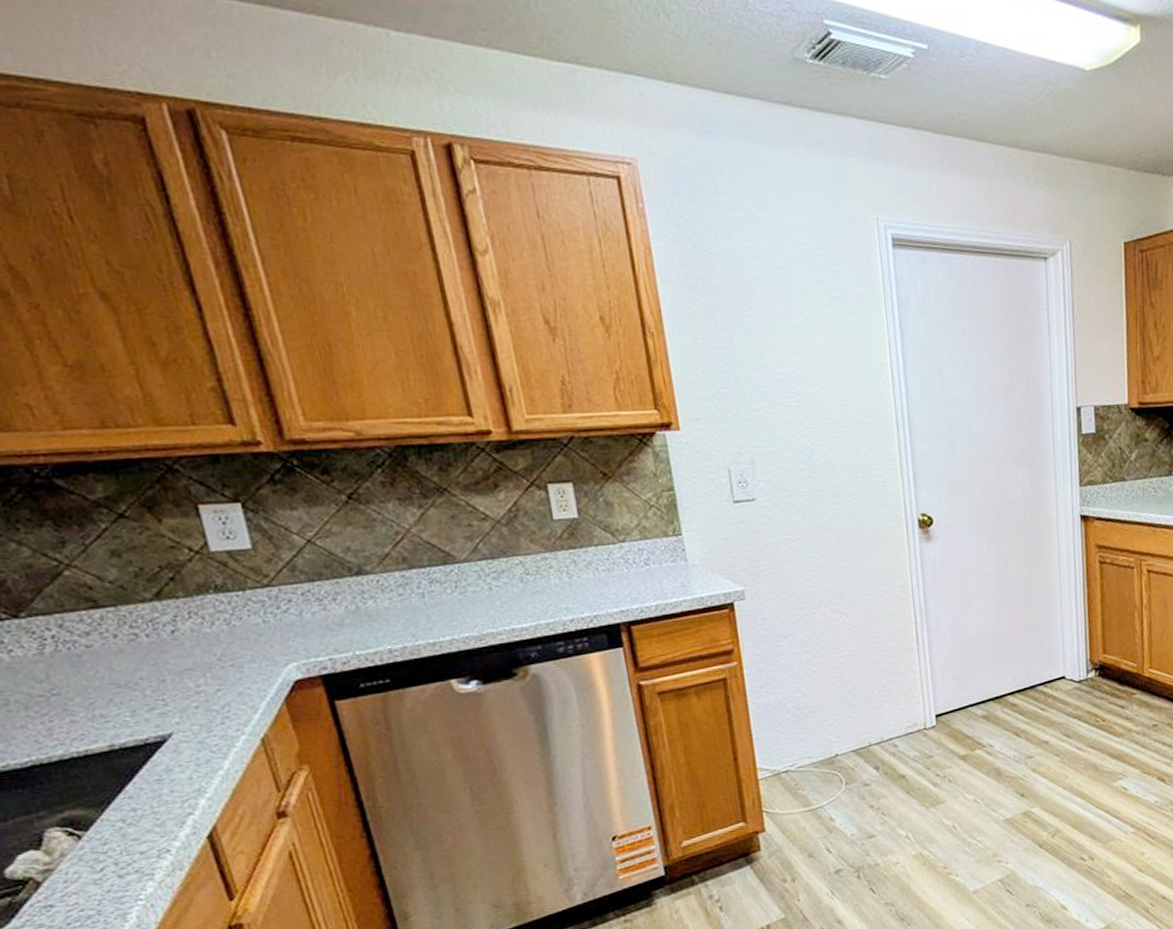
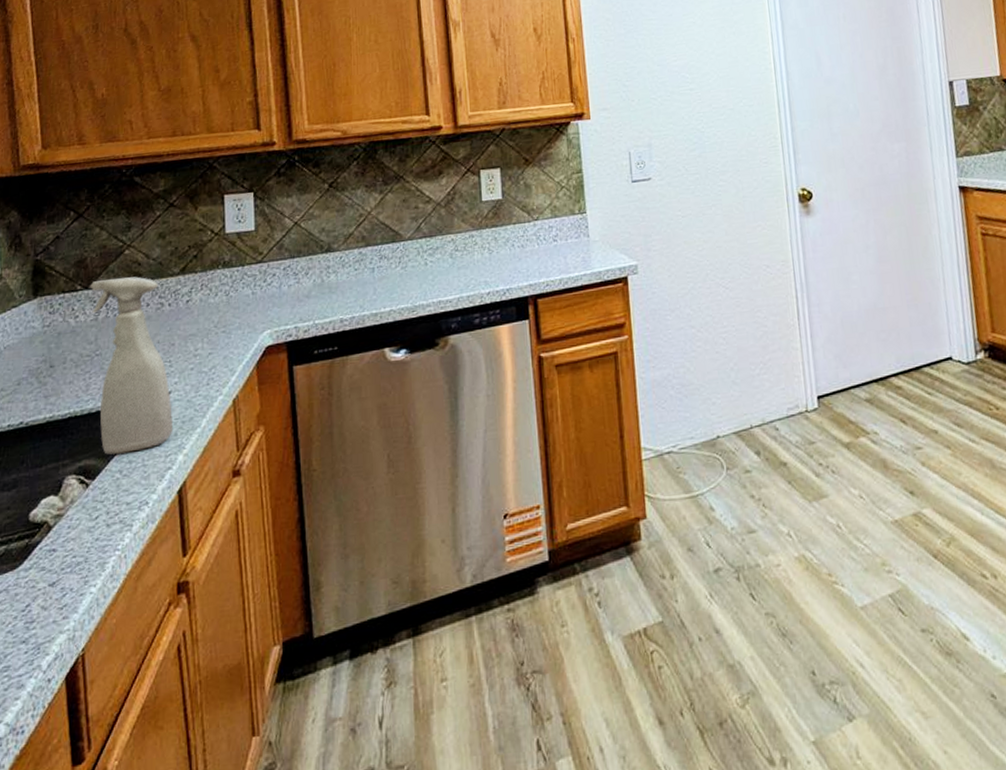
spray bottle: none [20,603,186,804] -> present [90,276,174,455]

